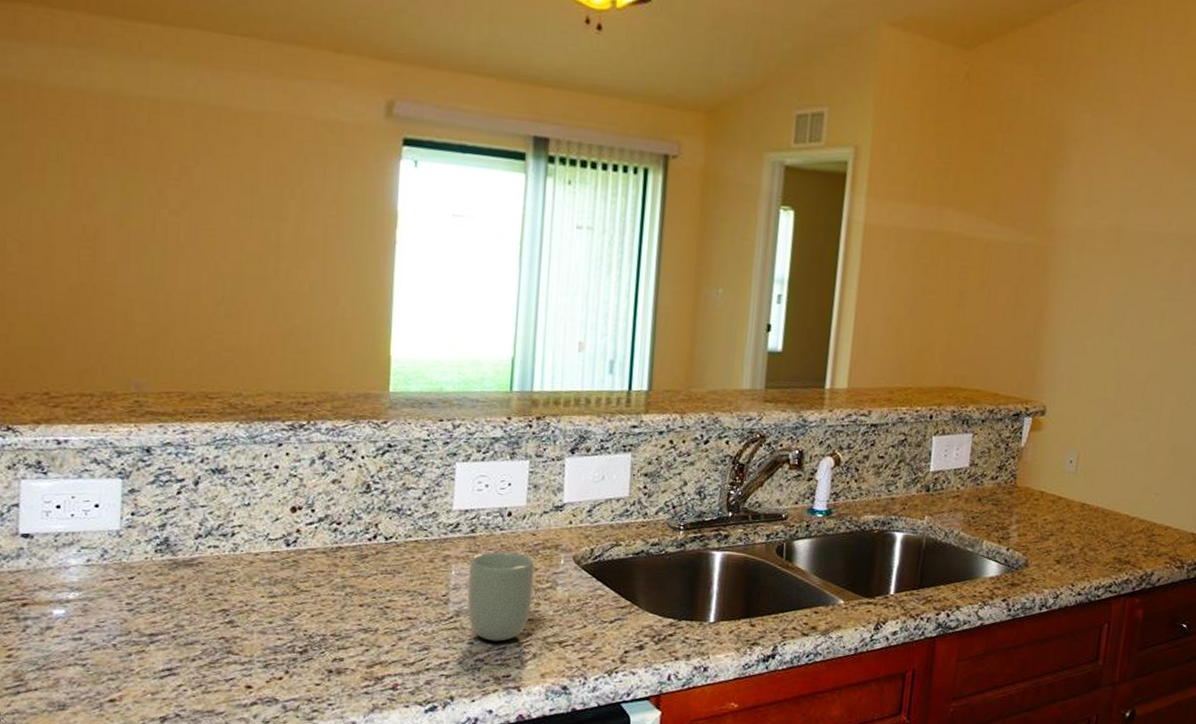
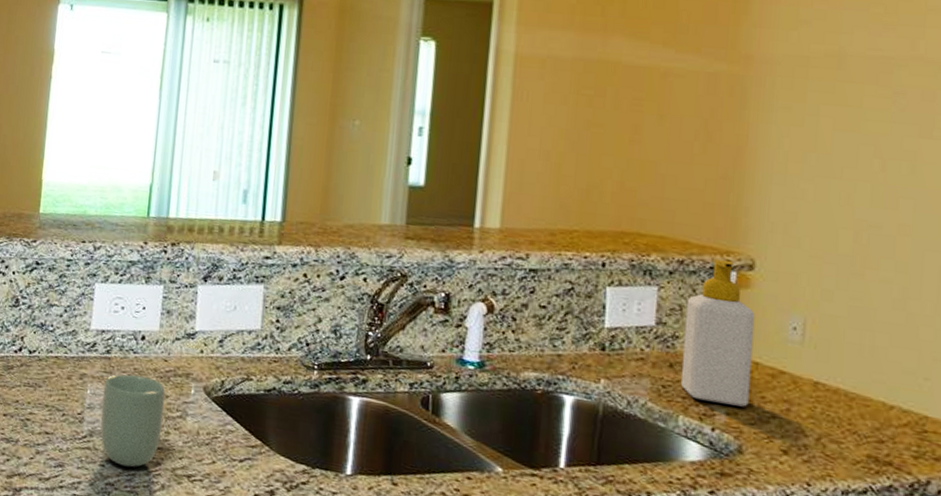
soap bottle: none [986,407,1044,529] -> present [681,258,755,407]

